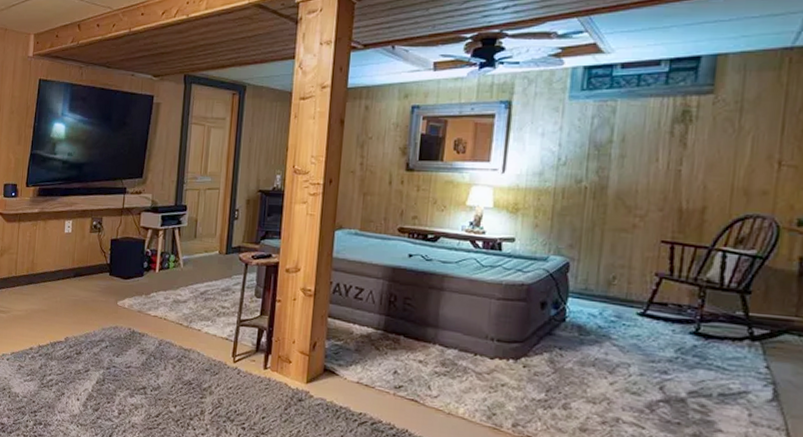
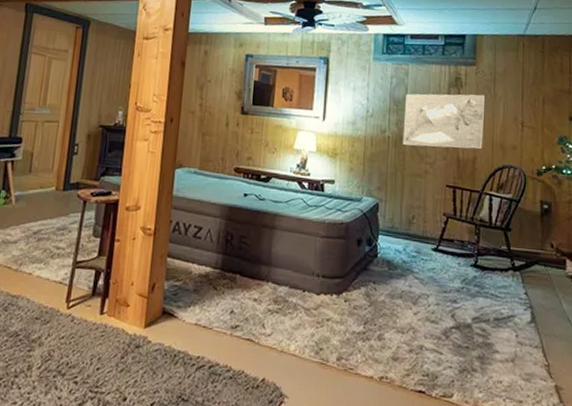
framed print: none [604,129,724,197] -> present [402,93,484,149]

